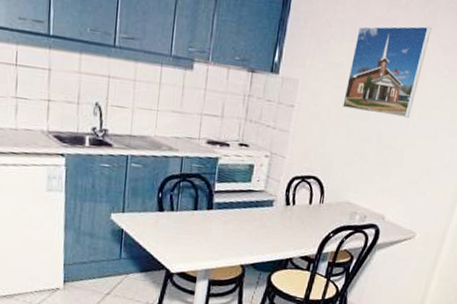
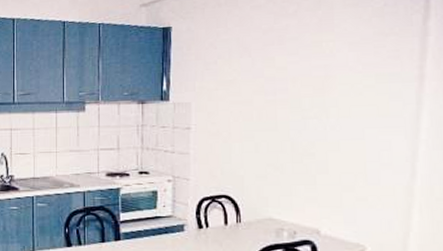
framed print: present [342,25,432,118] -> none [243,26,330,122]

